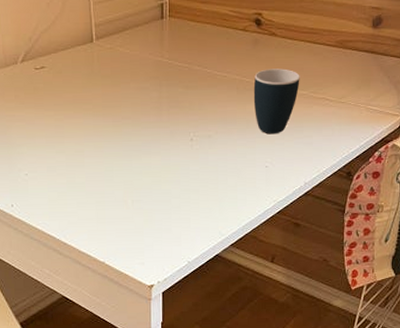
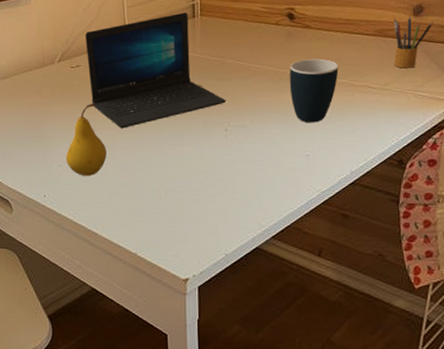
fruit: none [32,109,74,185] -> present [65,103,107,176]
laptop: none [49,12,192,137] -> present [85,12,226,129]
pencil box: none [350,27,389,82] -> present [393,16,433,69]

